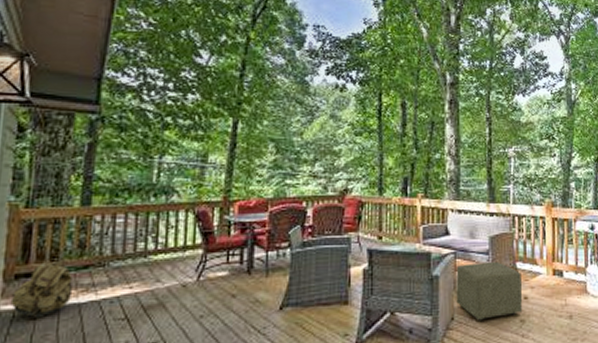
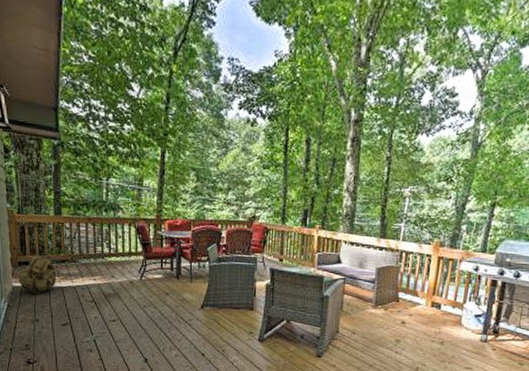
ottoman: present [456,261,523,321] -> none [342,289,402,337]

